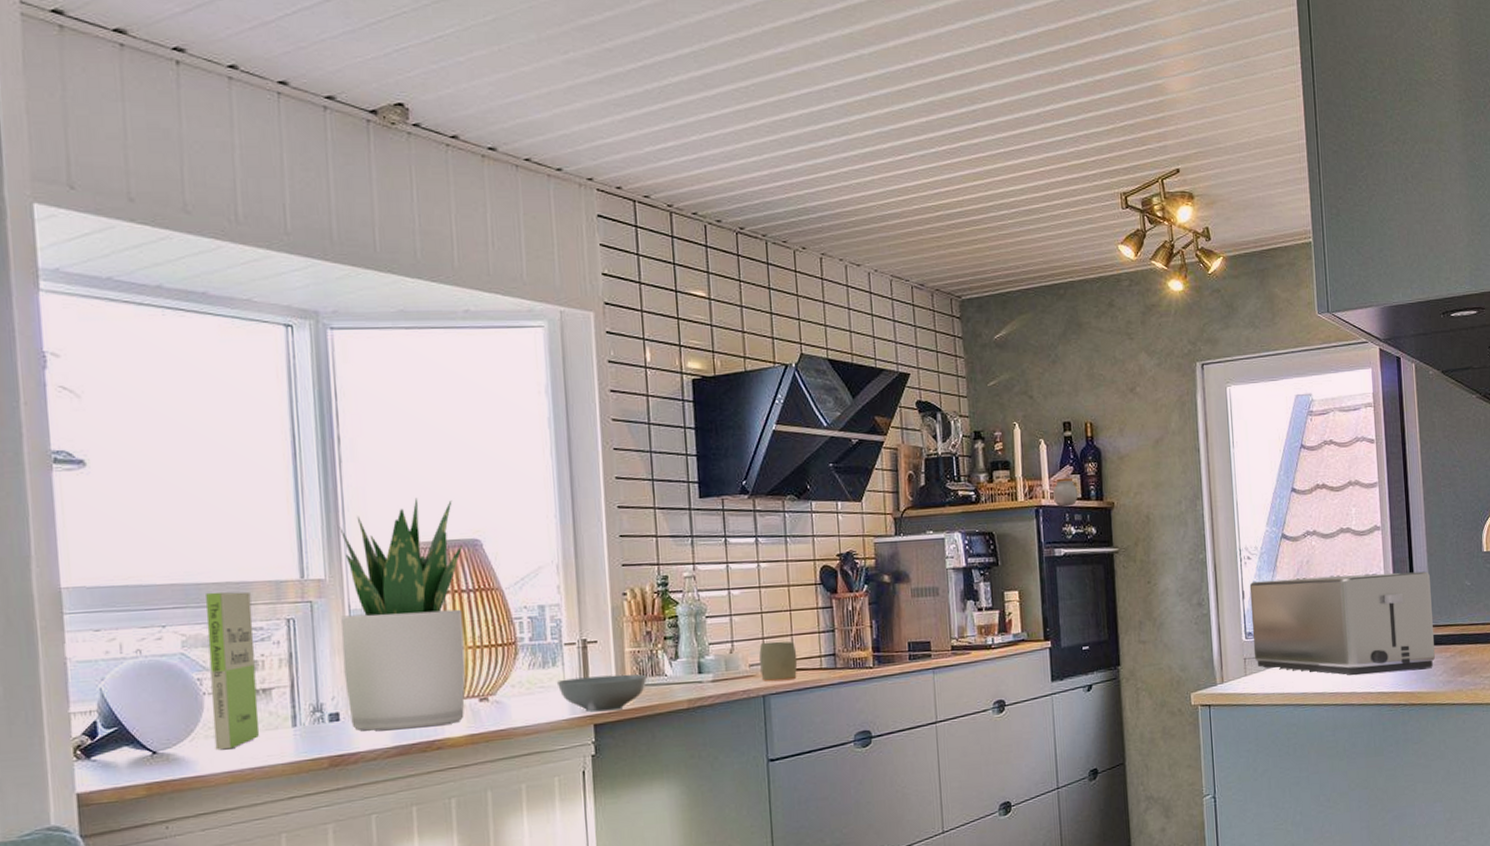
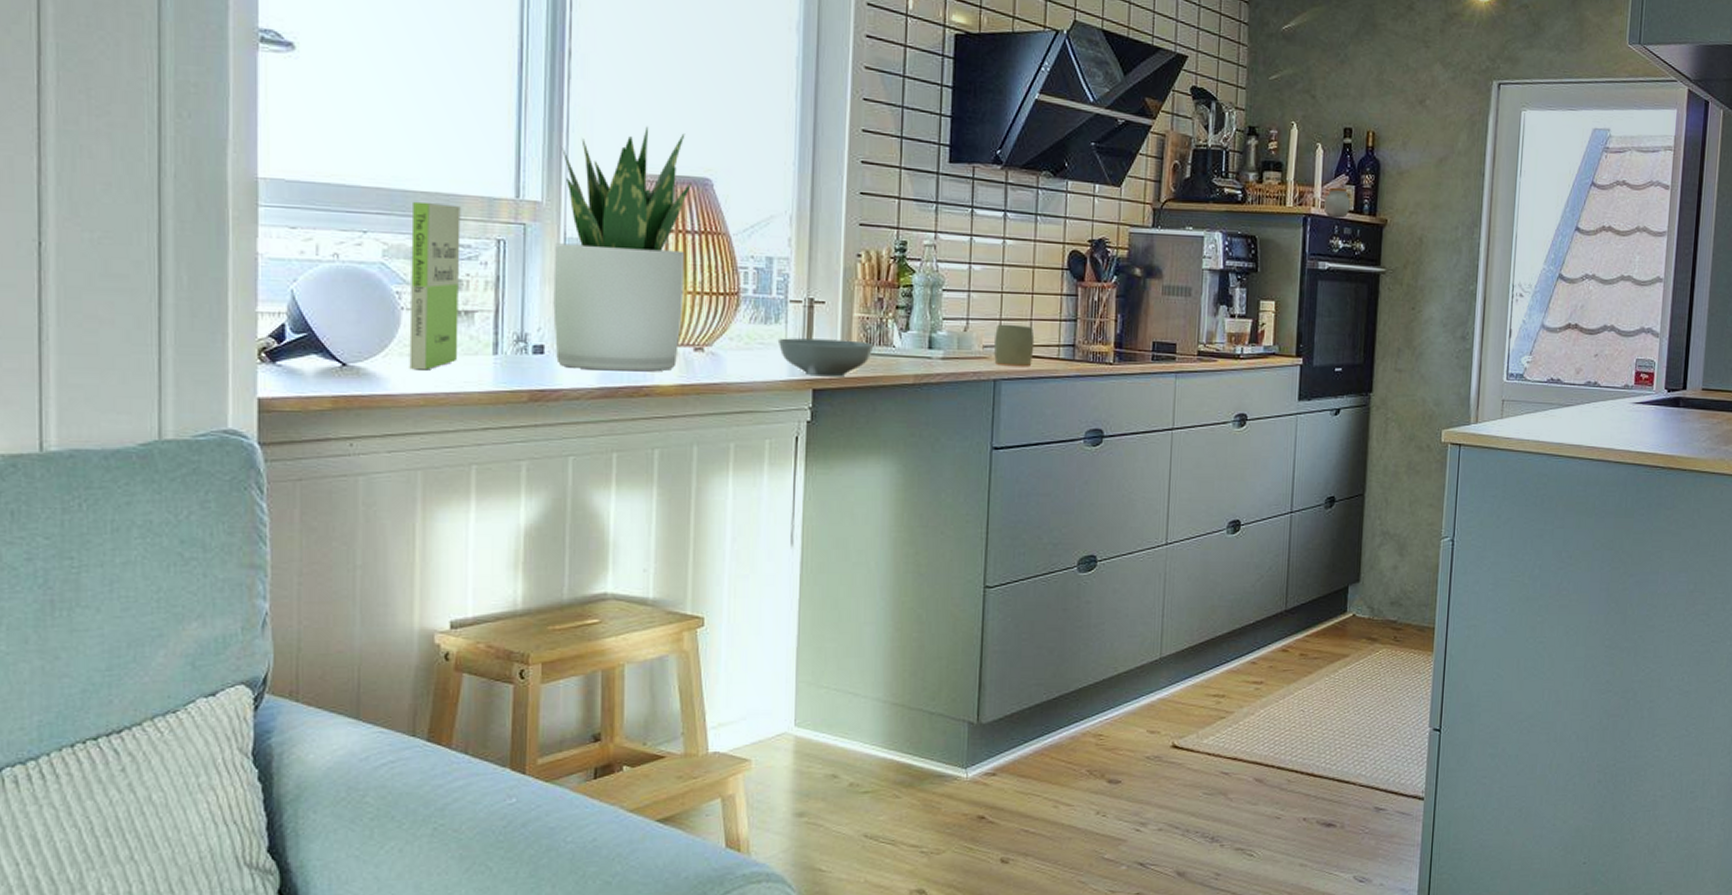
toaster: present [1249,571,1435,676] -> none [1513,321,1708,433]

